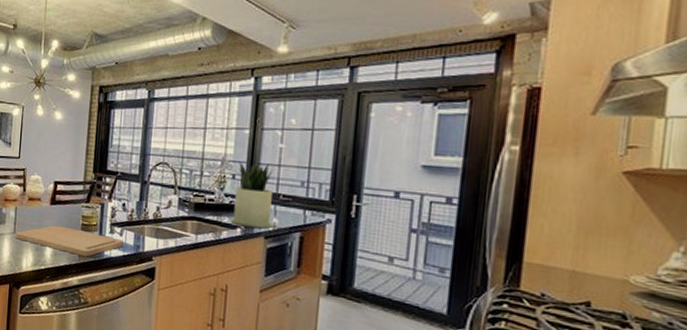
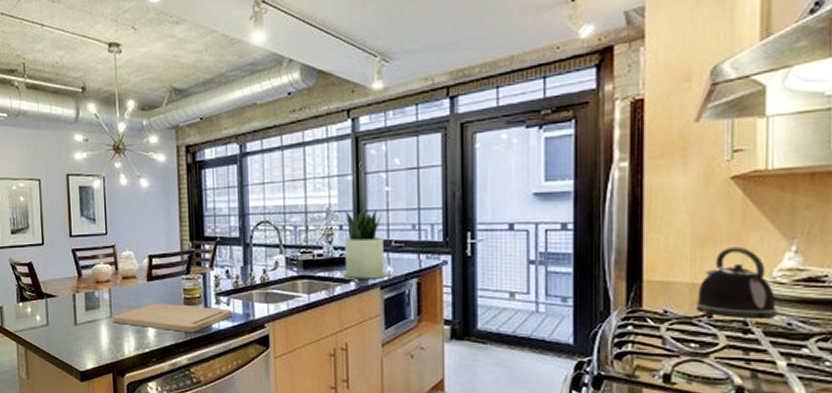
kettle: none [574,239,660,315] -> present [695,246,778,318]

